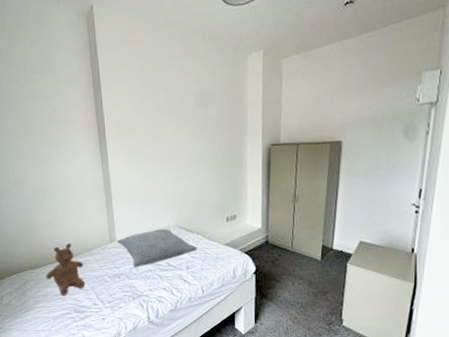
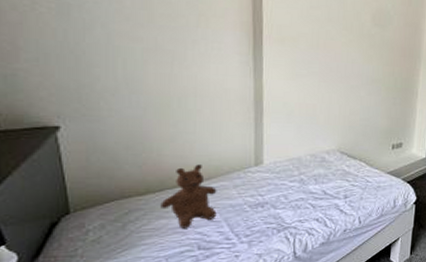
pillow: present [116,228,197,267] -> none [263,152,358,195]

